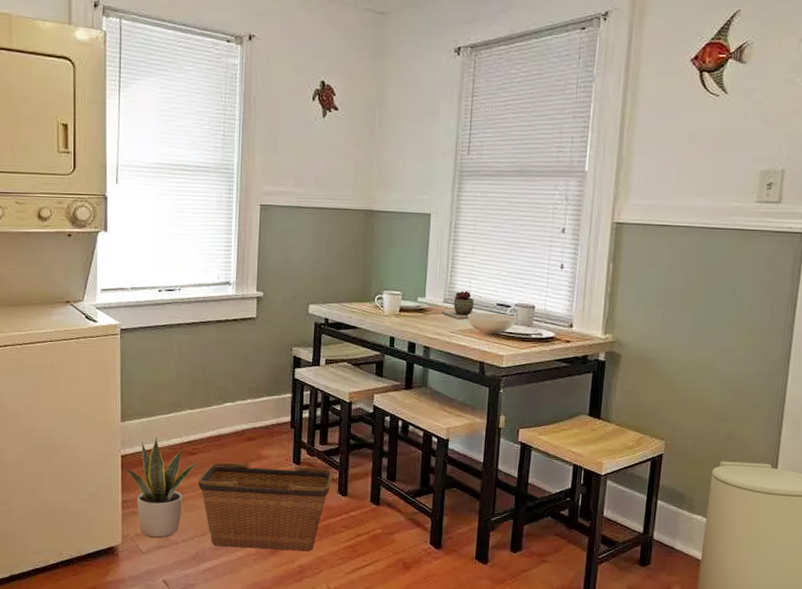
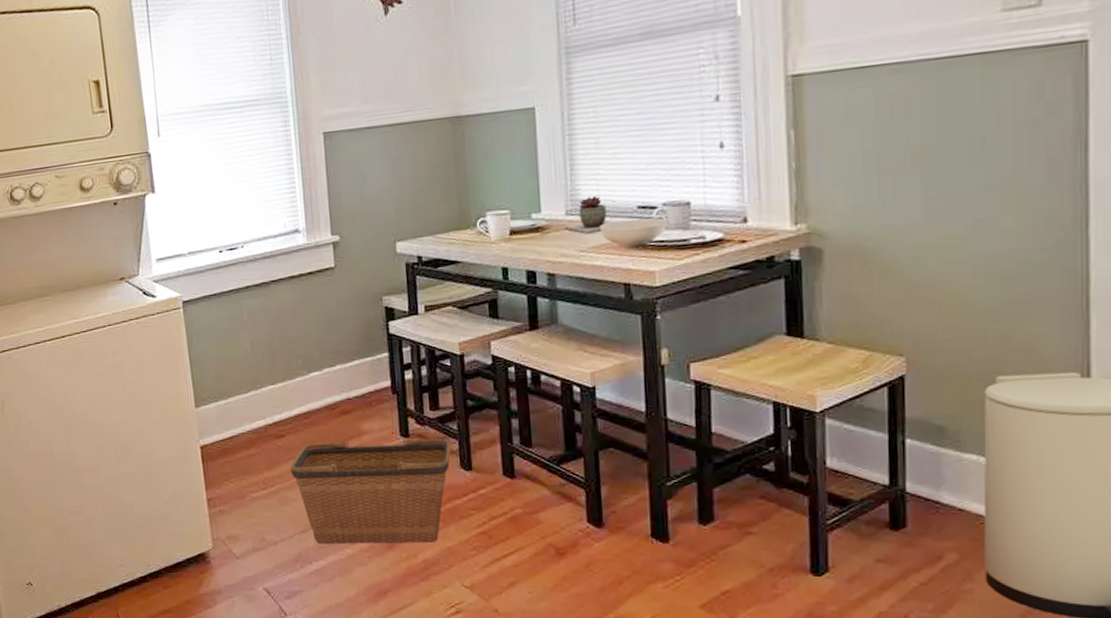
potted plant: present [123,437,200,538] -> none [204,421,290,540]

